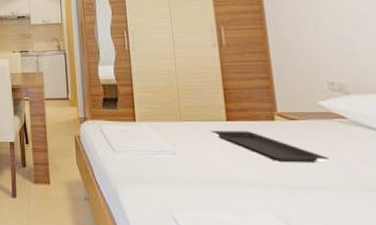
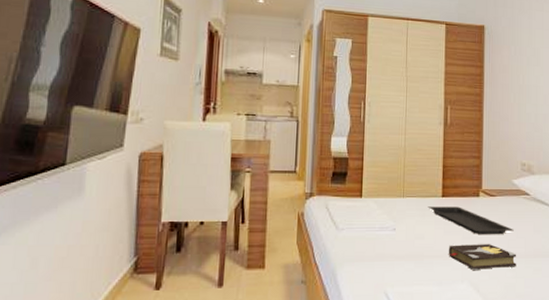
hardback book: none [243,171,340,202] -> present [449,244,517,271]

